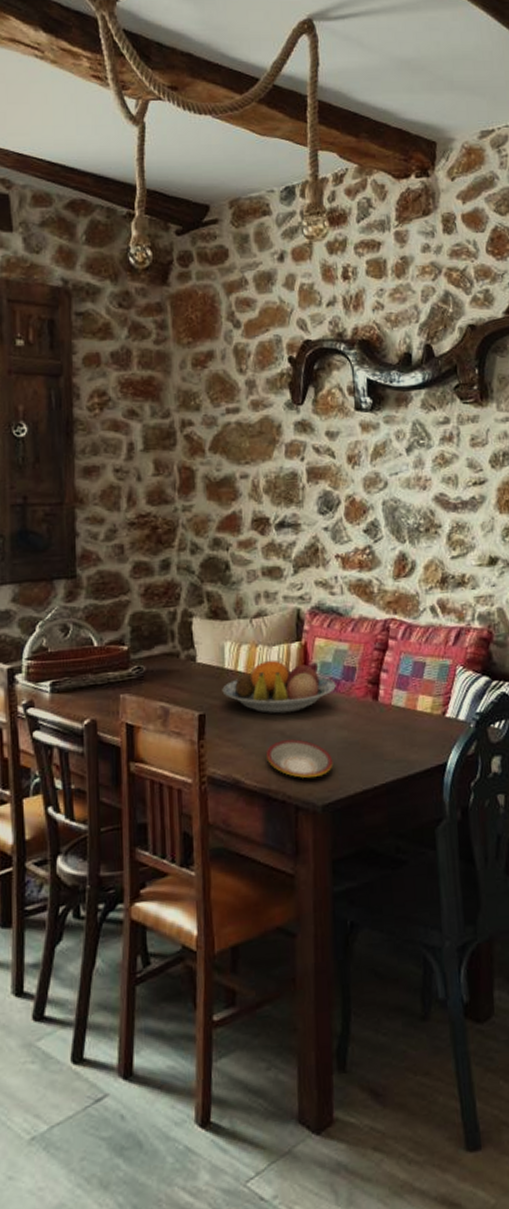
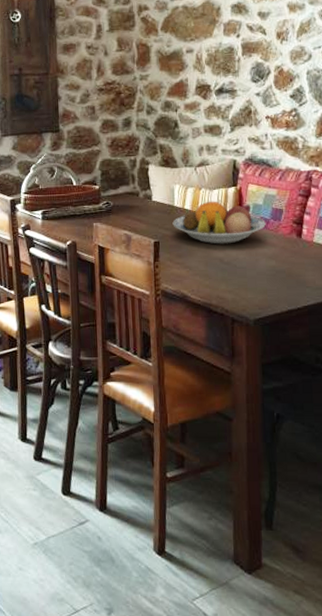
plate: present [267,739,334,778] -> none [208,265,263,297]

